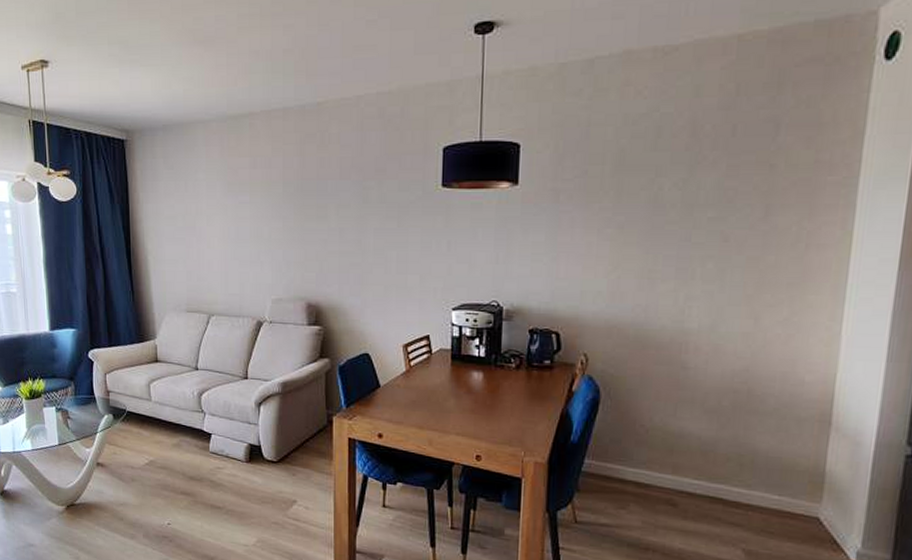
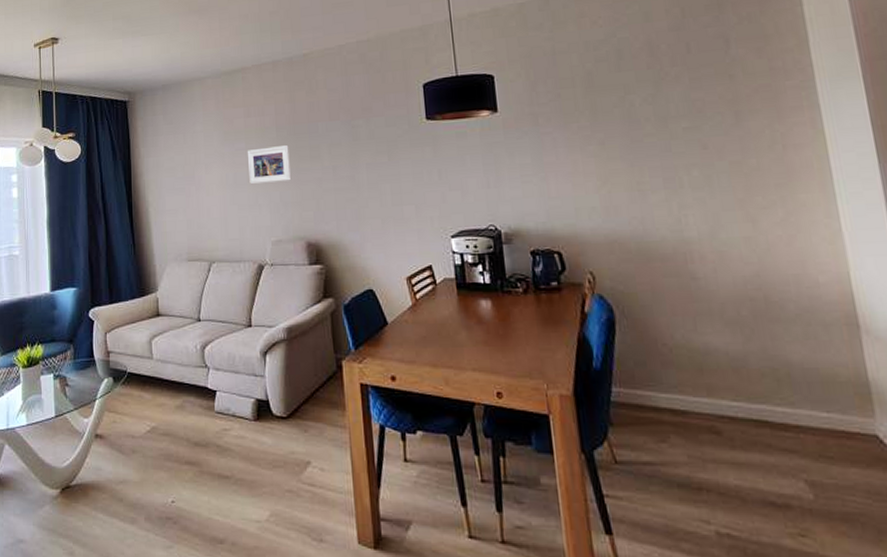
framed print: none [251,202,296,241] -> present [247,145,292,185]

